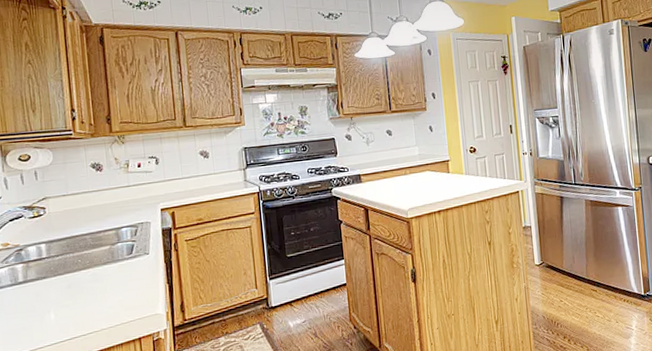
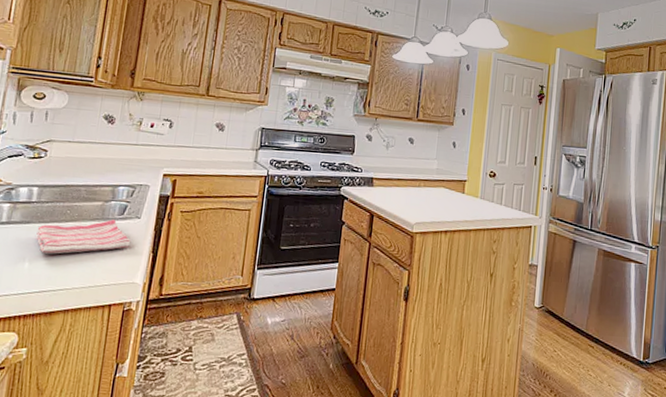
dish towel: none [54,260,145,304] -> present [36,219,130,254]

